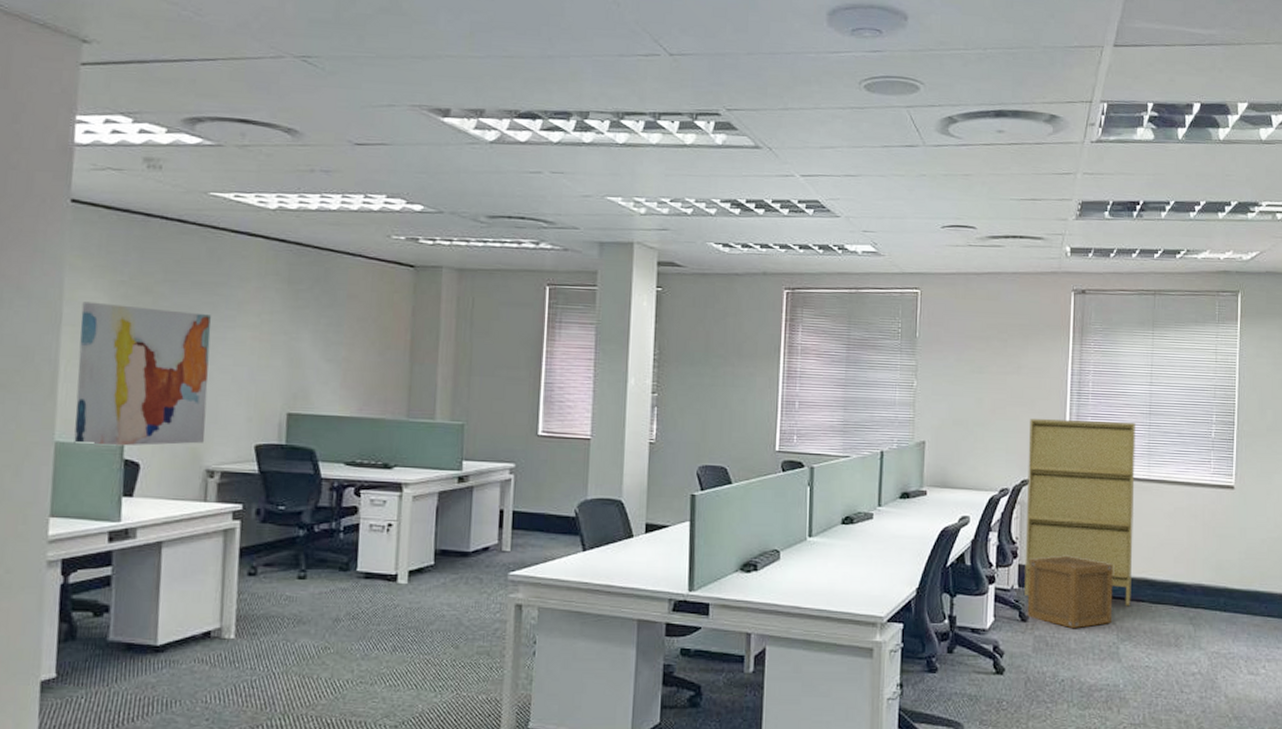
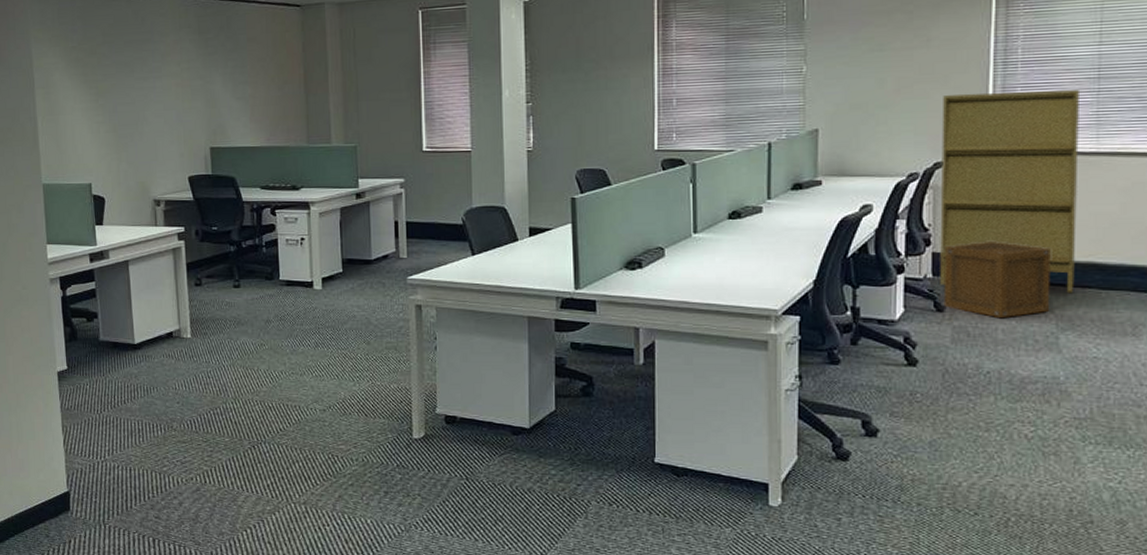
wall art: present [74,301,211,447] -> none [47,66,150,186]

